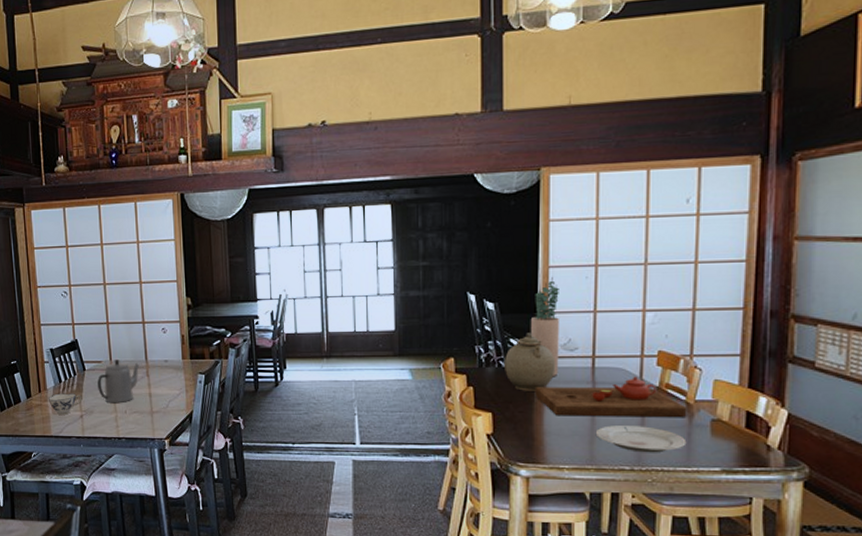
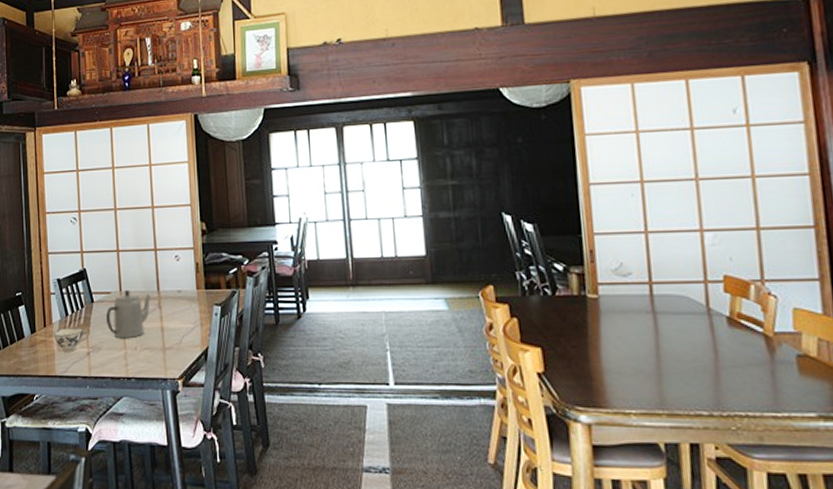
teapot: present [505,333,556,391] -> none [550,256,609,323]
vase: present [530,276,560,377] -> none [574,194,613,307]
tea set: present [534,376,687,417] -> none [587,305,768,352]
plate: present [595,424,687,453] -> none [662,361,772,395]

